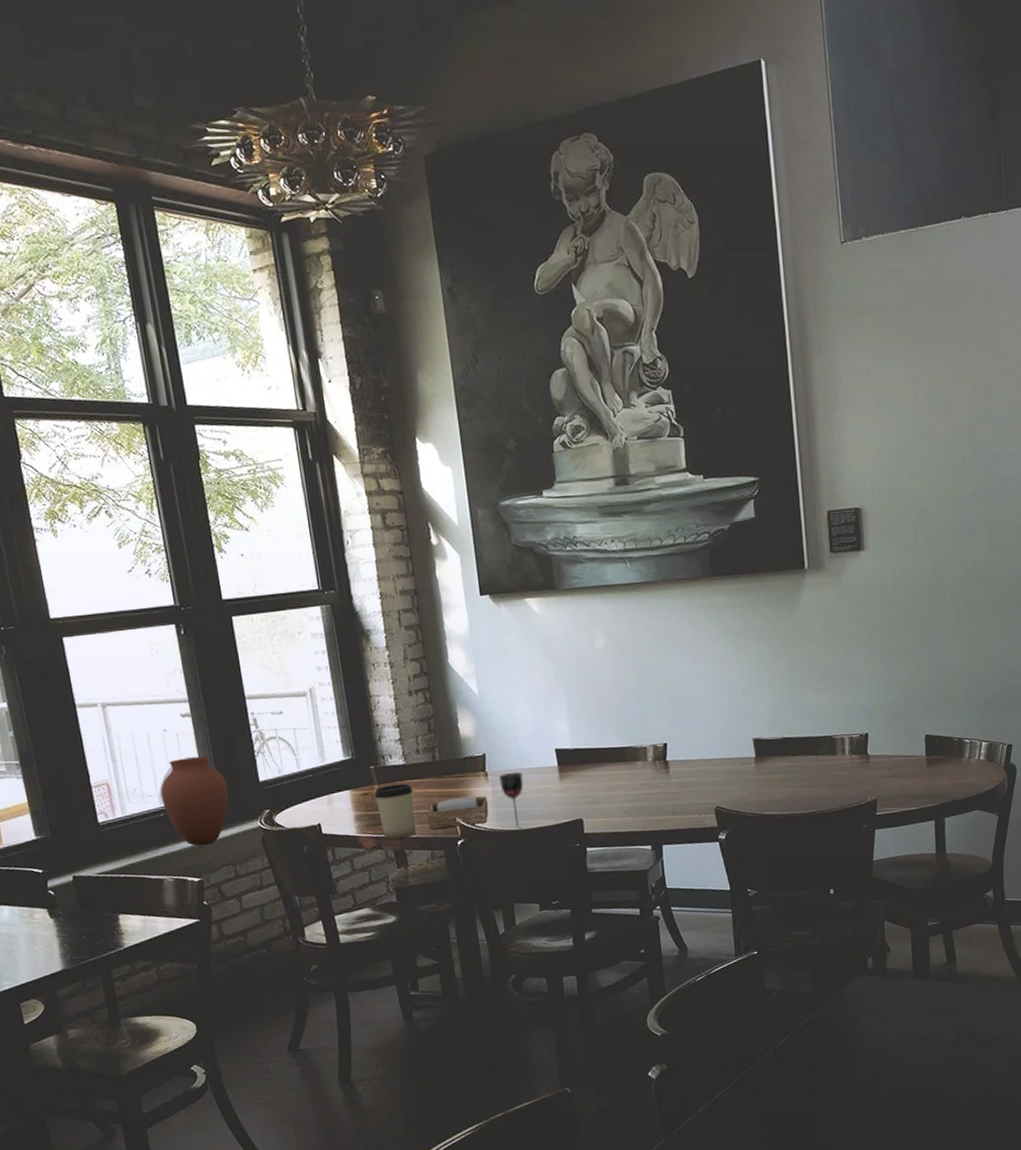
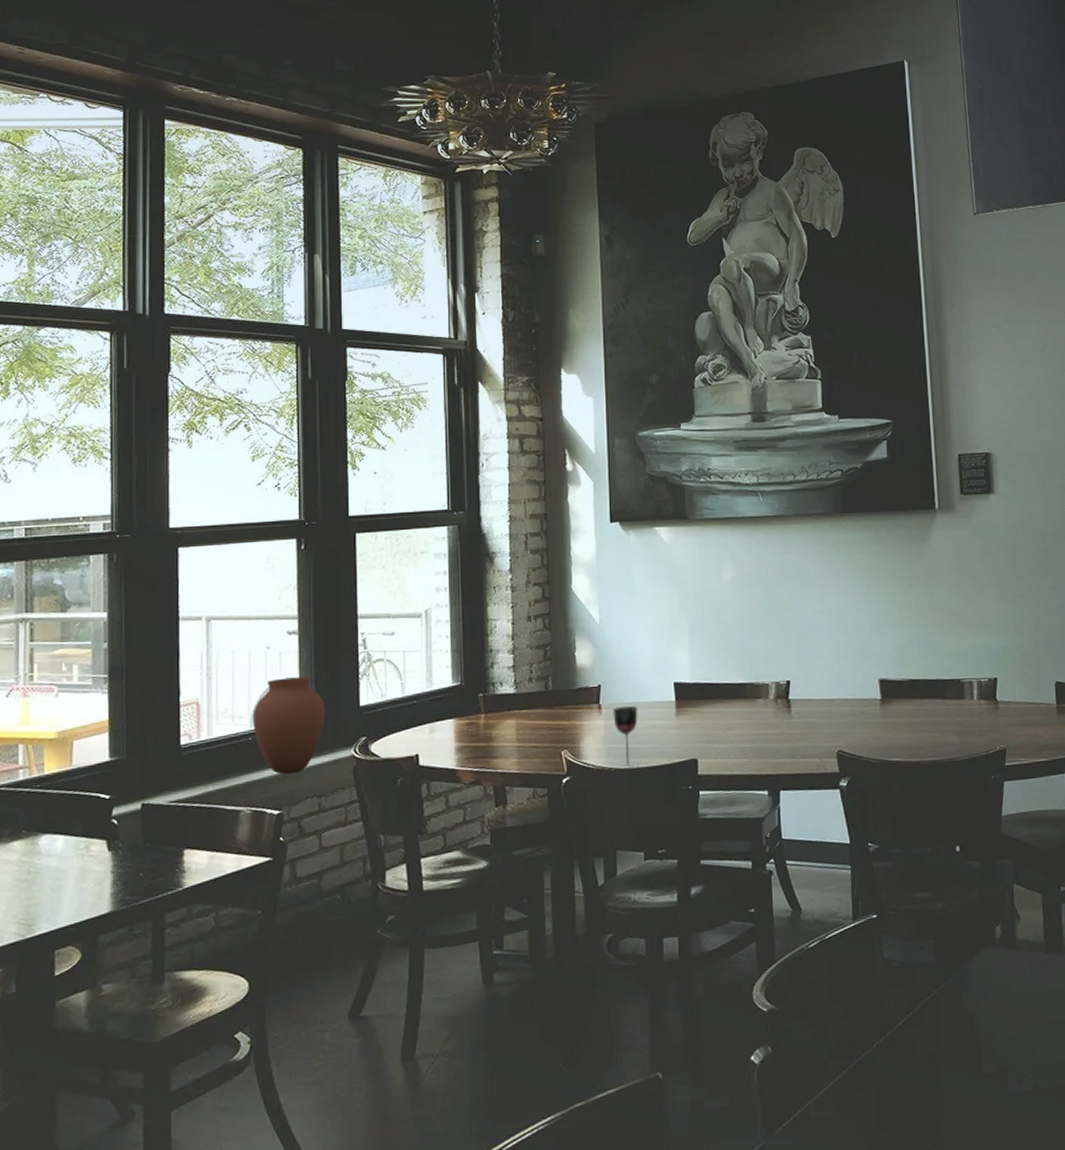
cup: present [374,783,416,840] -> none [479,713,521,775]
napkin holder: present [427,796,489,829] -> none [534,729,599,764]

